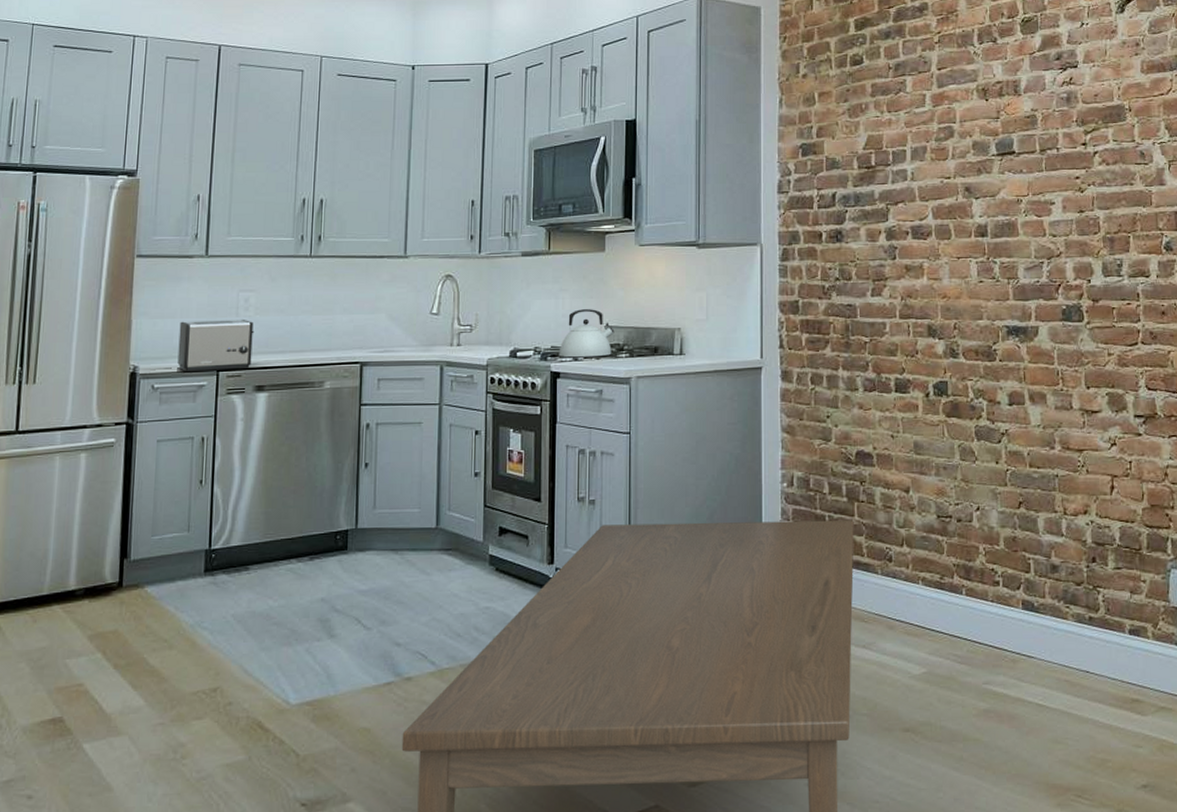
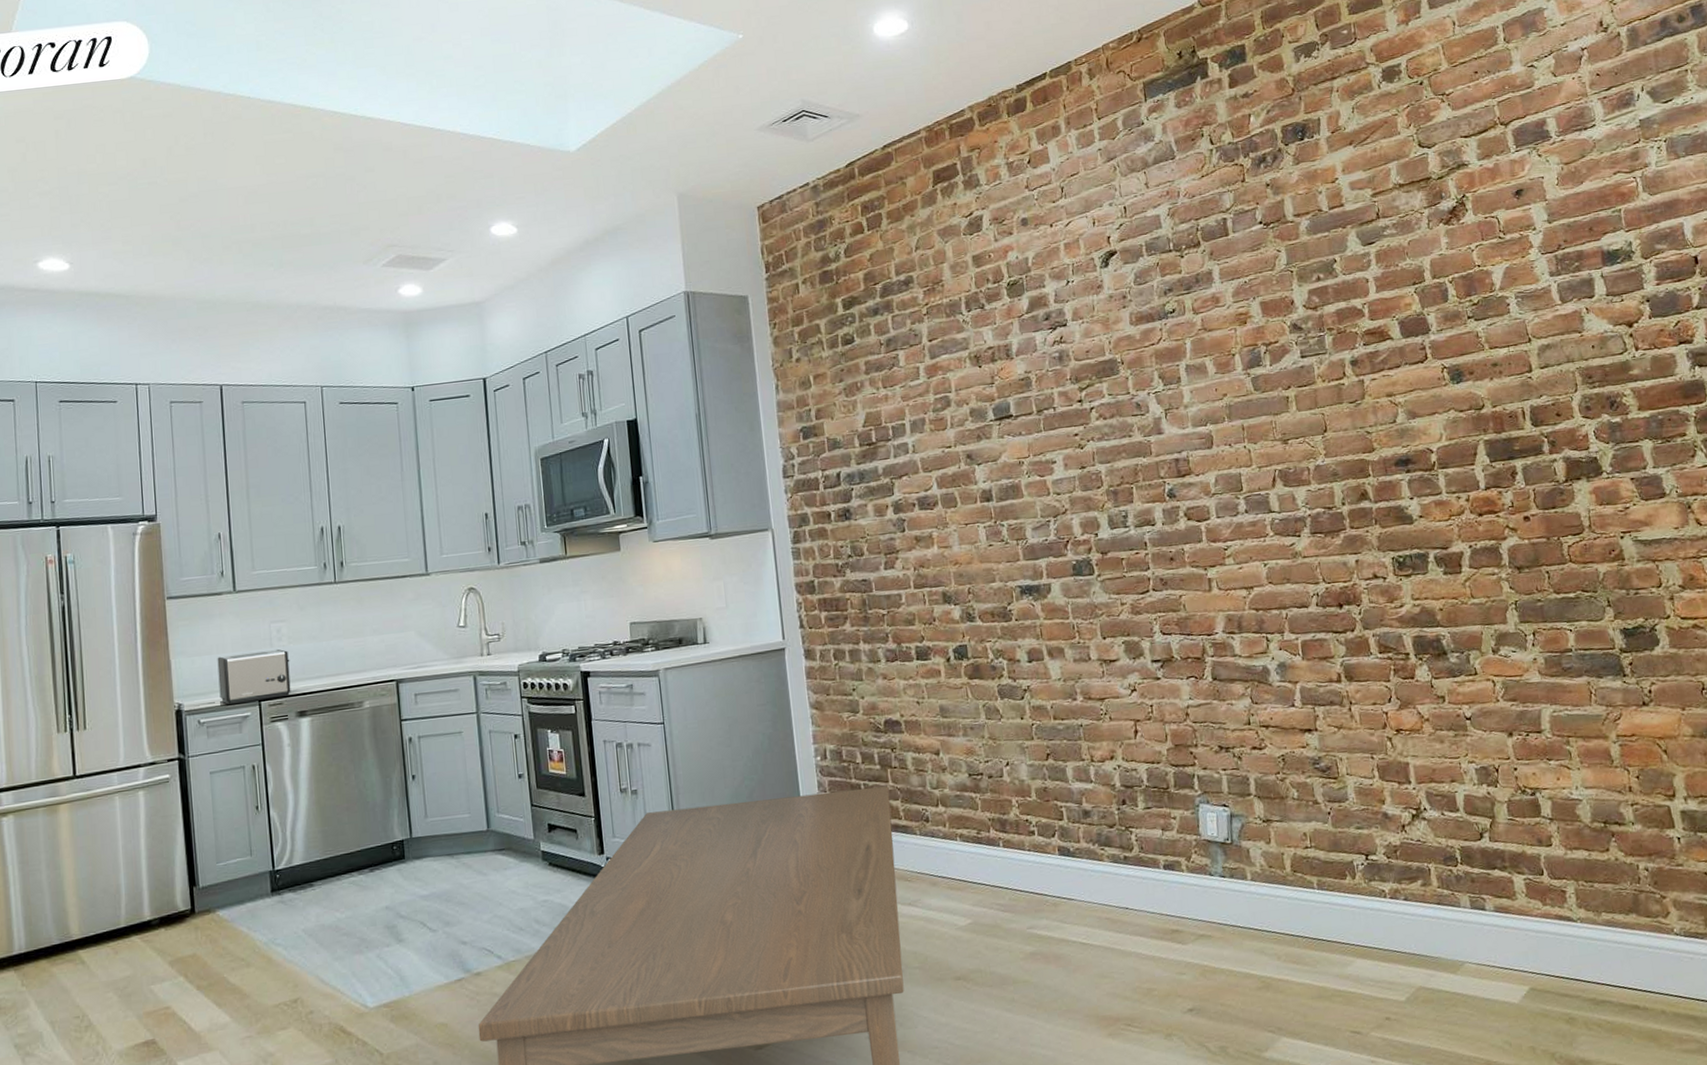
kettle: present [559,309,615,358] -> none [586,607,638,657]

